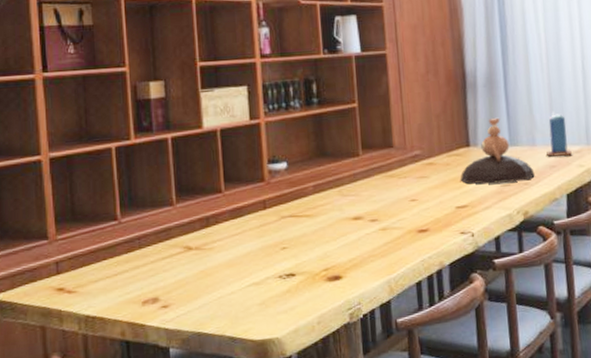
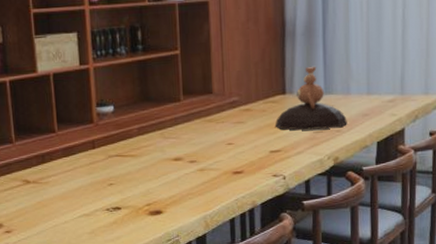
candle: present [546,112,572,157] -> none [360,61,385,106]

